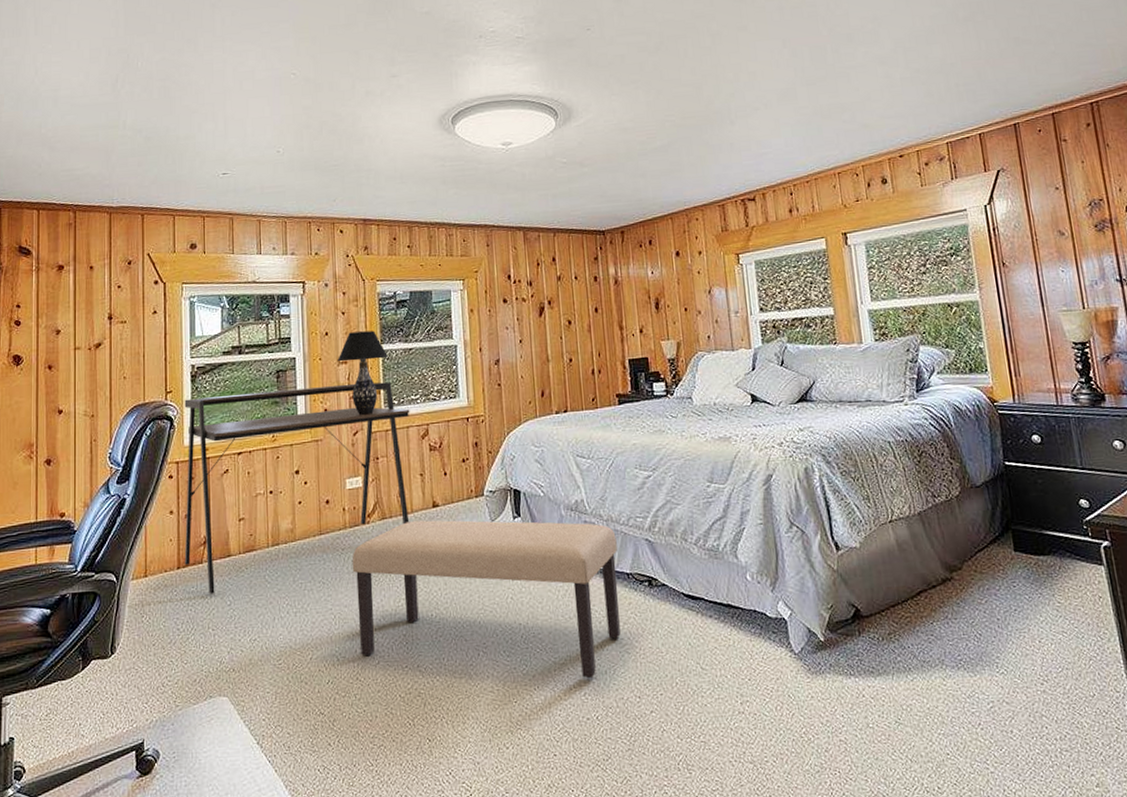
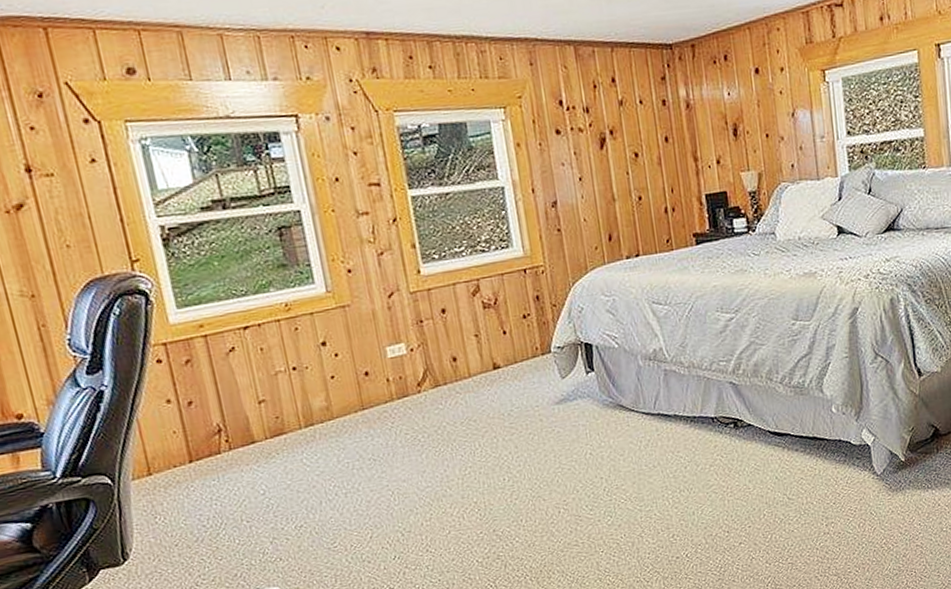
desk: present [184,382,410,594] -> none [158,233,468,485]
table lamp: present [338,330,388,415] -> none [356,173,420,274]
bench: present [352,520,621,679] -> none [404,371,707,528]

